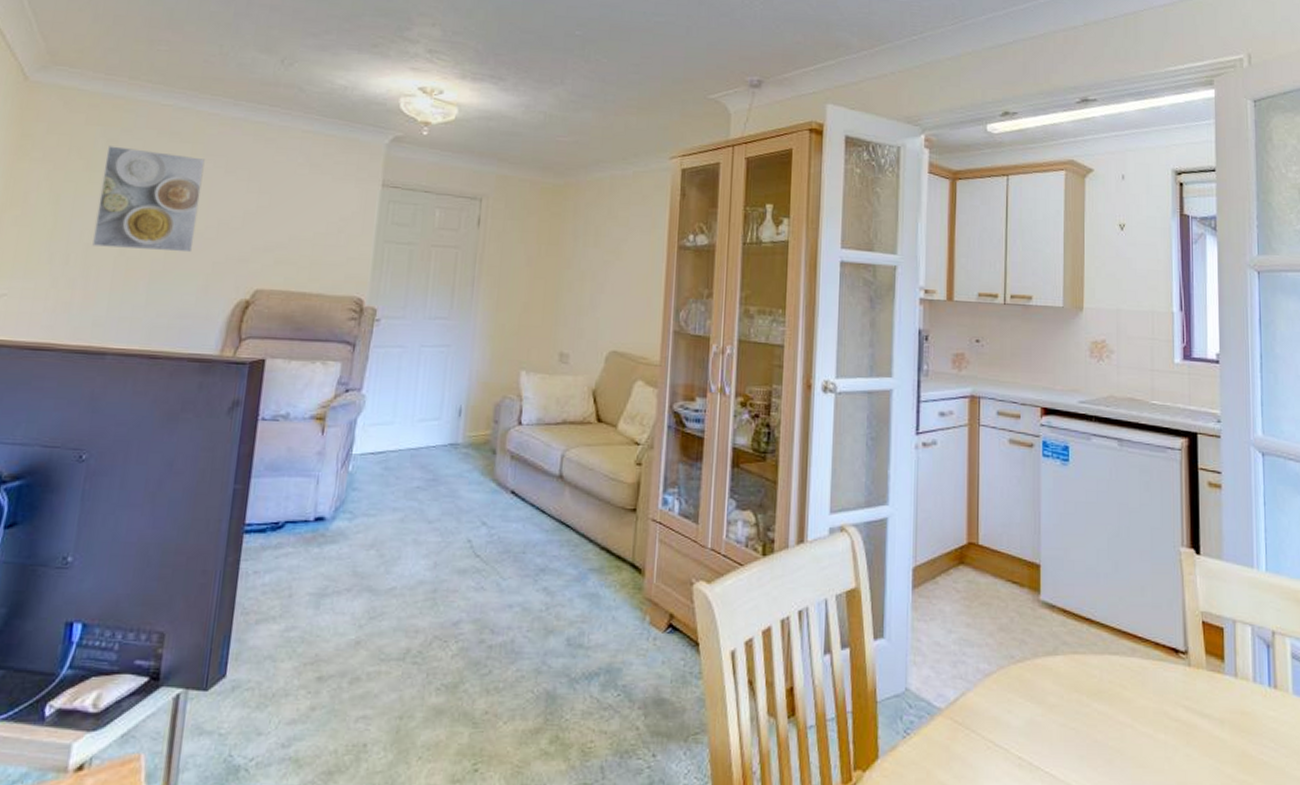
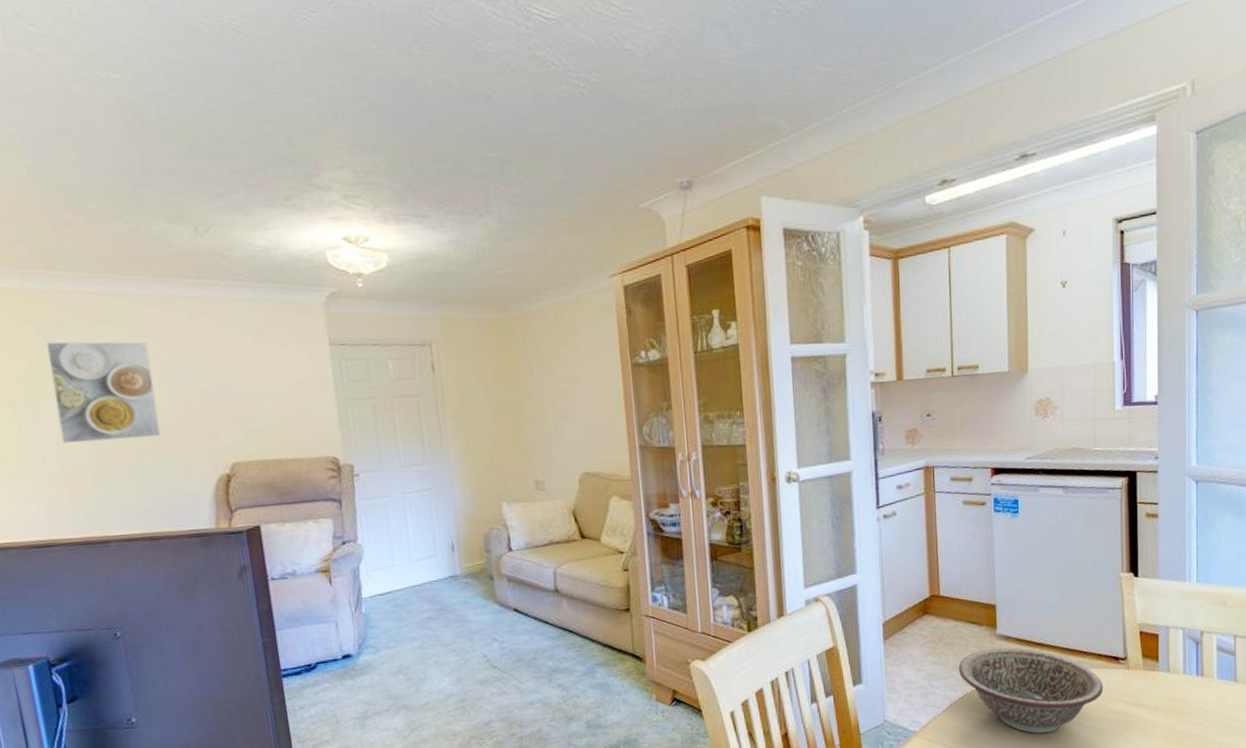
decorative bowl: none [994,617,1161,734] -> present [958,648,1104,734]

